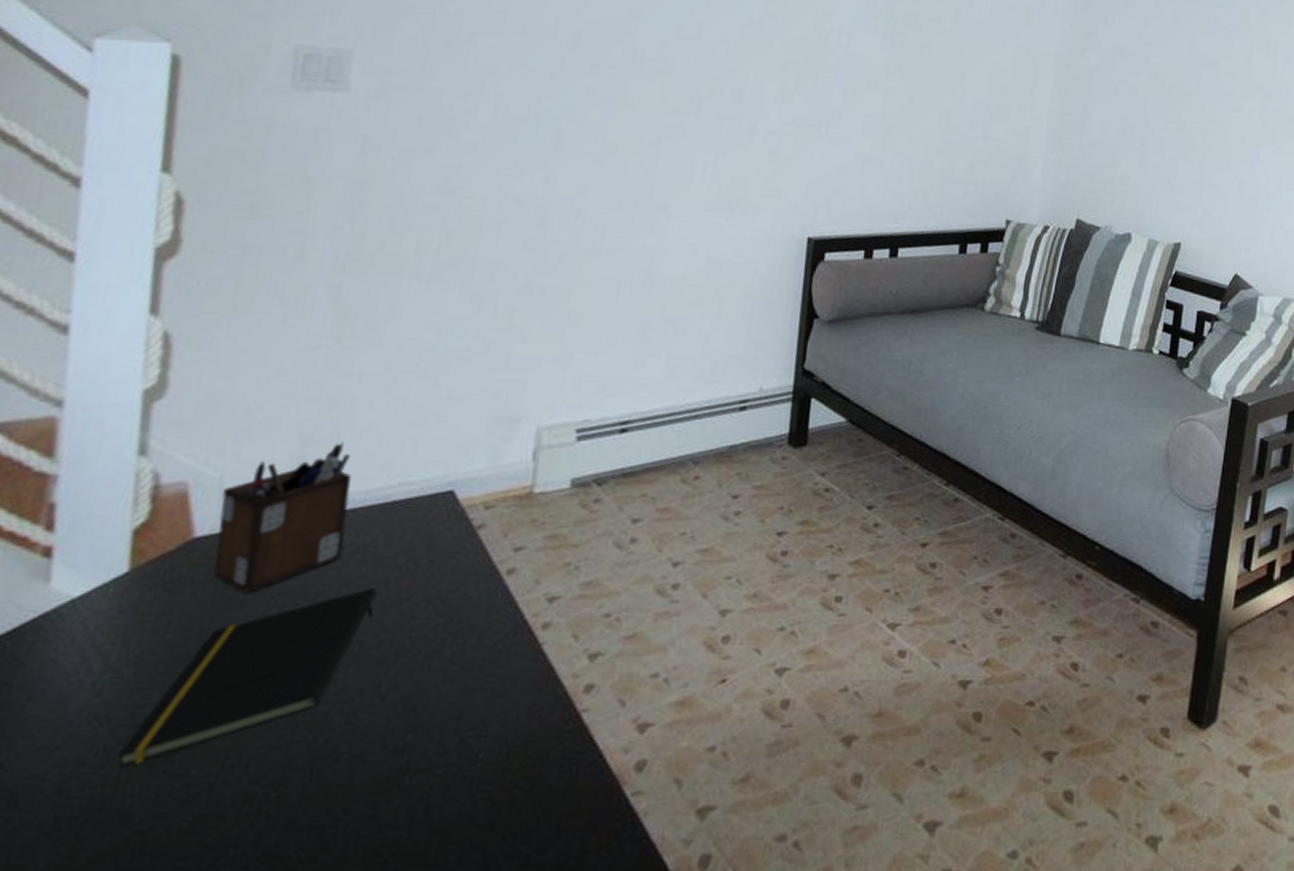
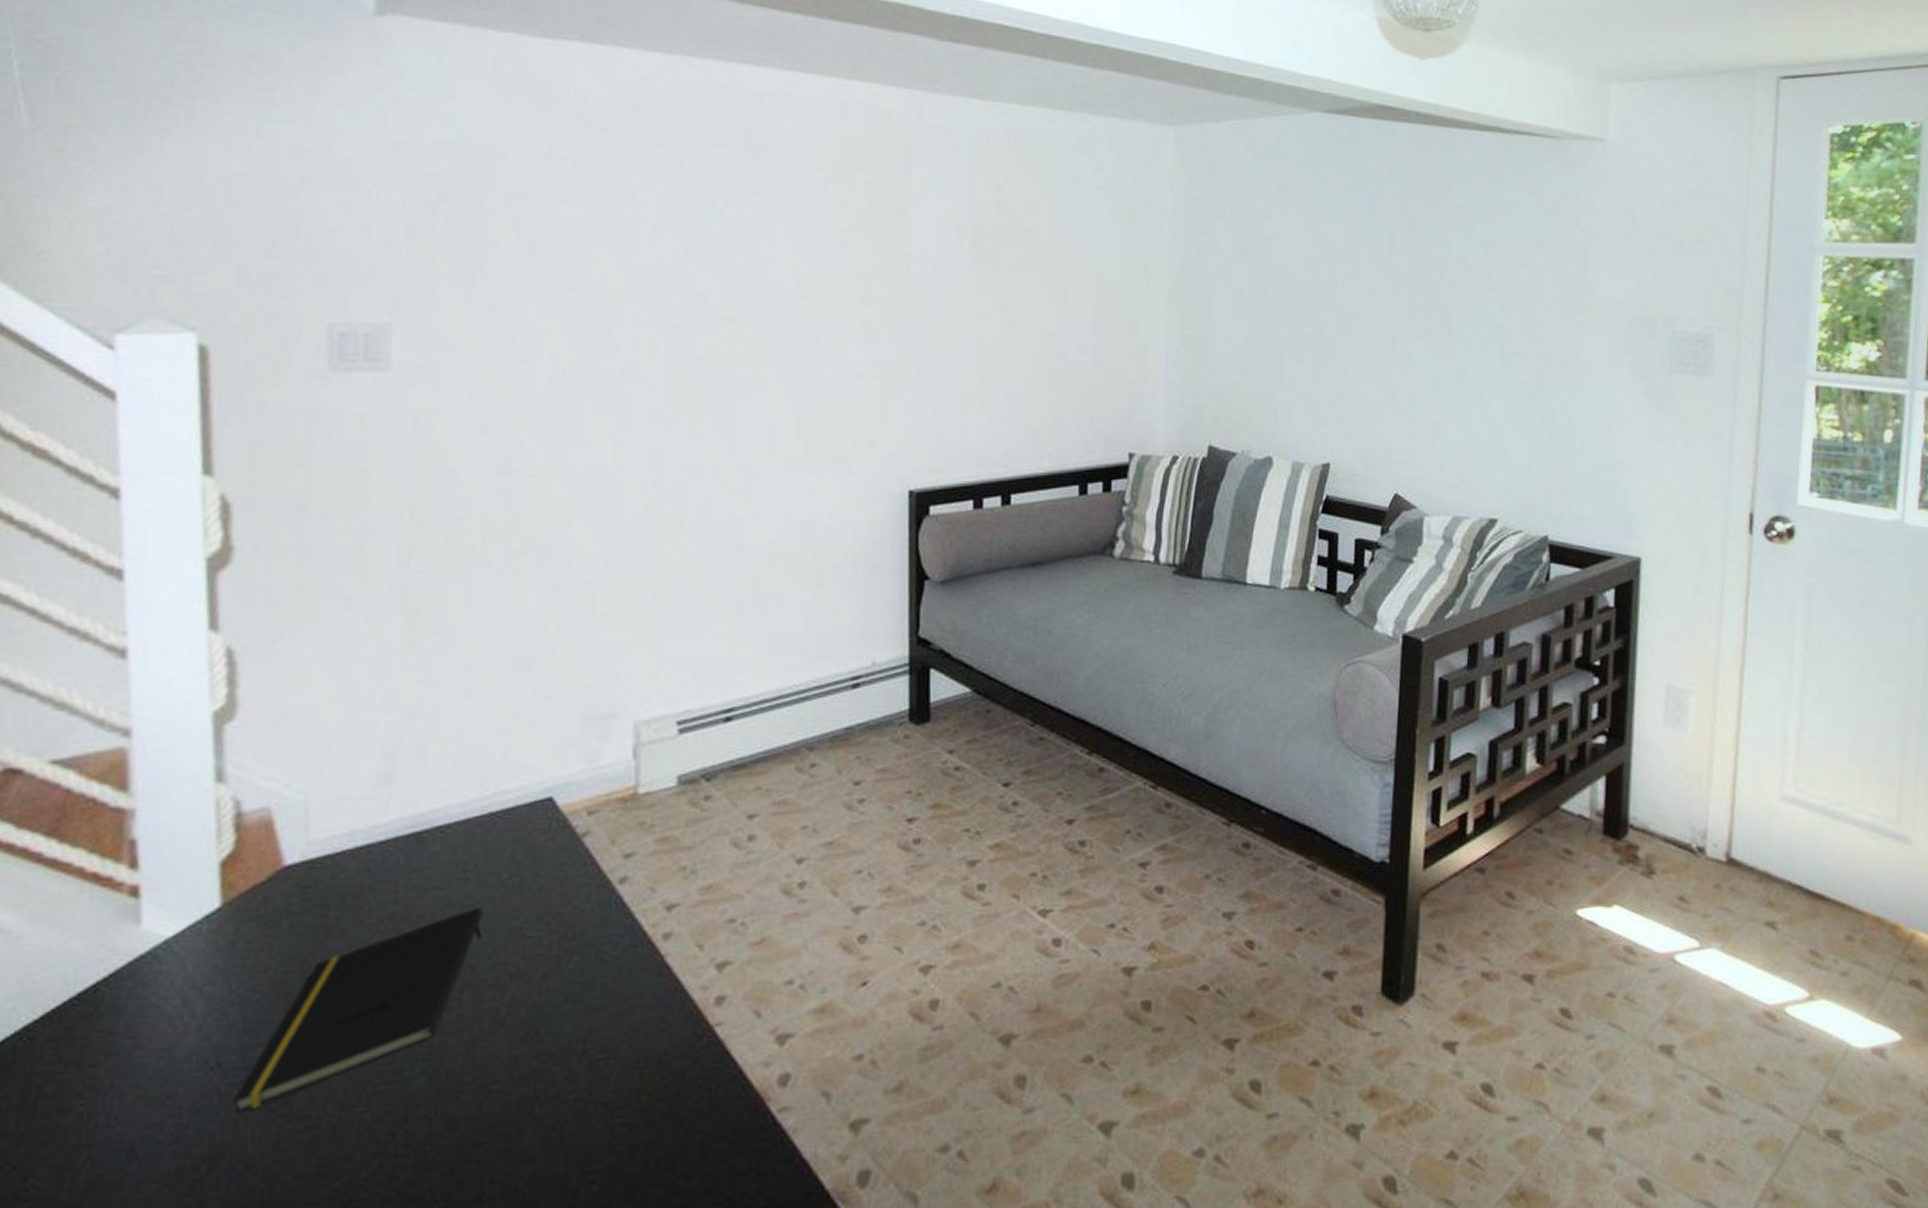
desk organizer: present [213,442,352,593] -> none [308,753,443,921]

